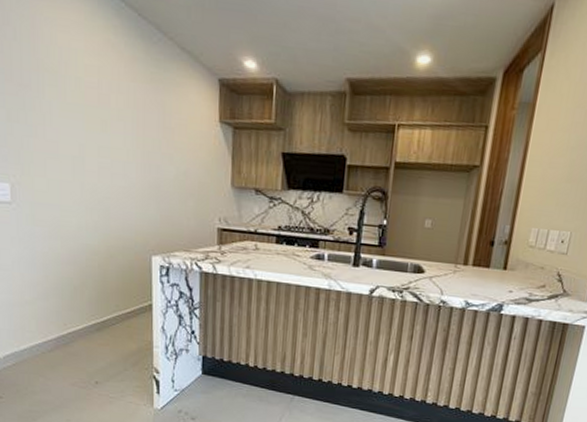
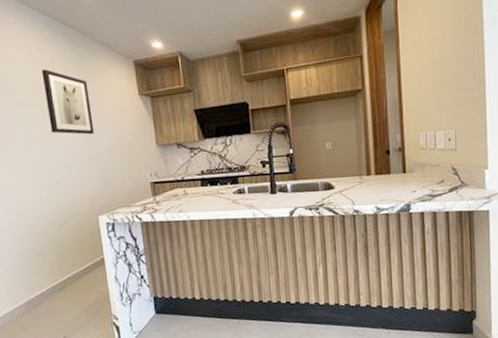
wall art: none [104,67,160,160] -> present [41,69,94,135]

